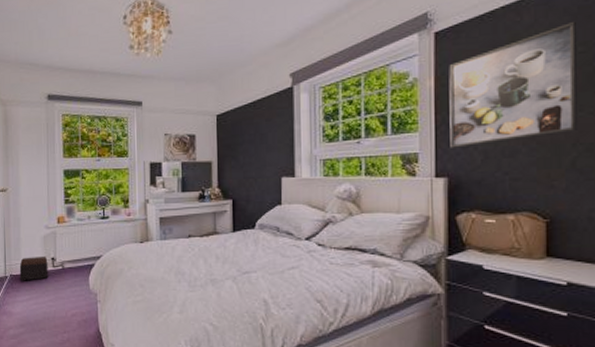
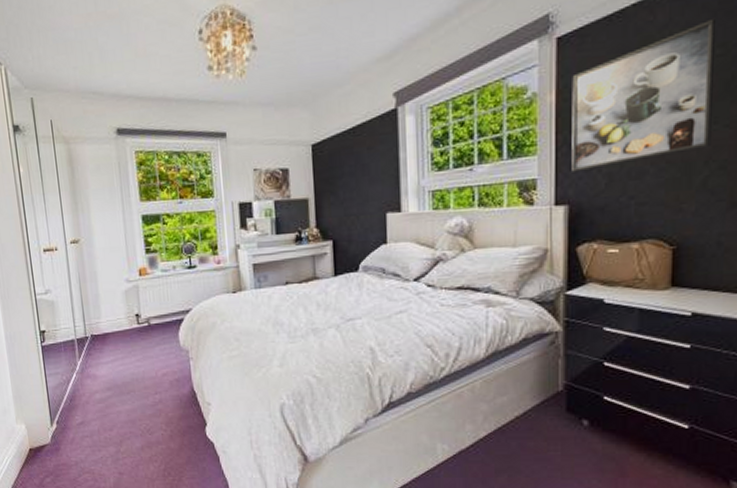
footstool: present [19,257,48,281] -> none [100,313,134,341]

